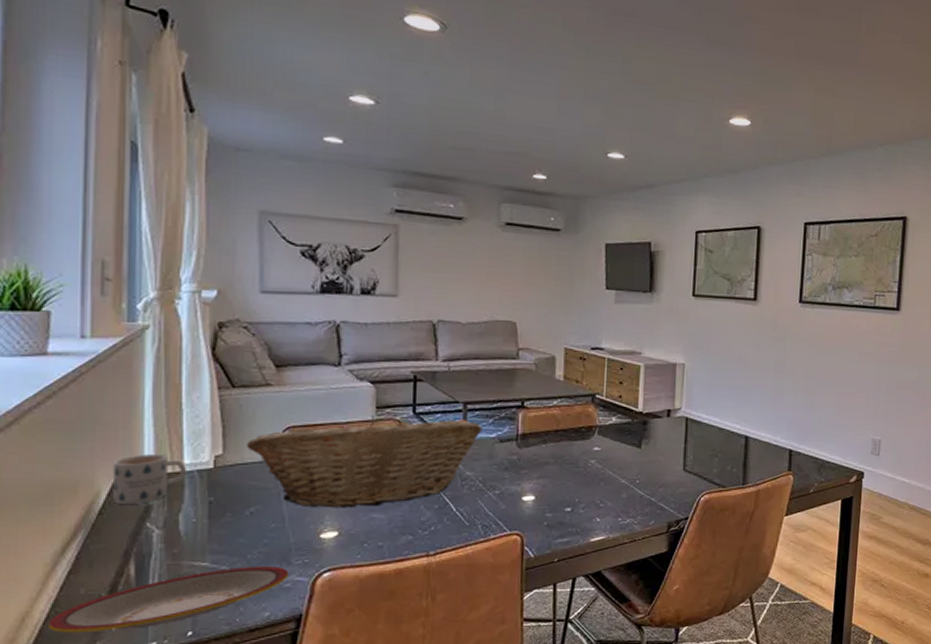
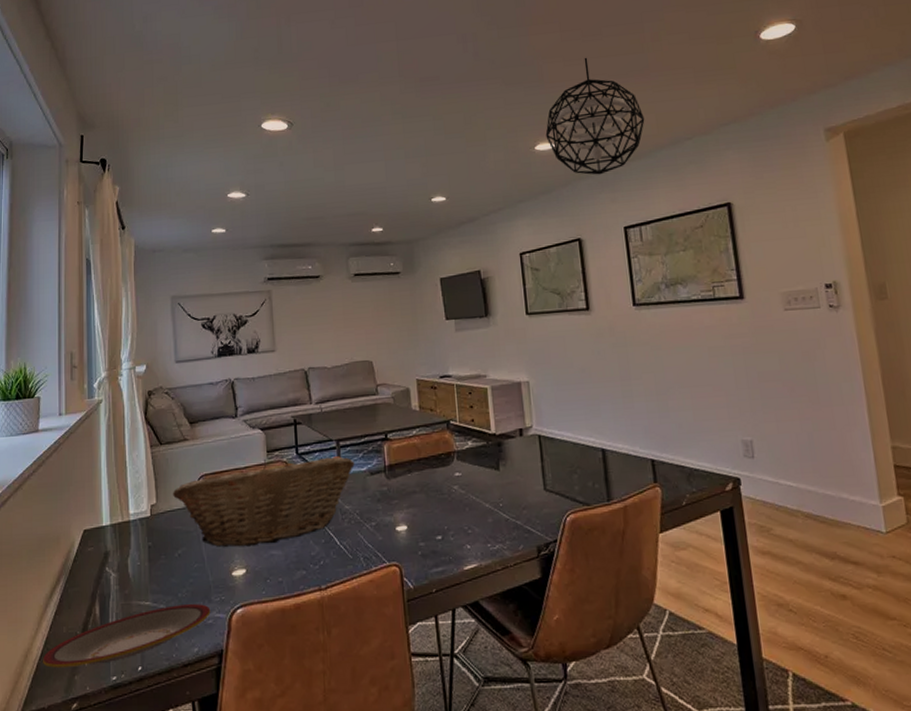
mug: present [112,454,186,504] -> none [82,507,131,552]
pendant light: none [743,33,845,164] -> present [545,57,645,175]

